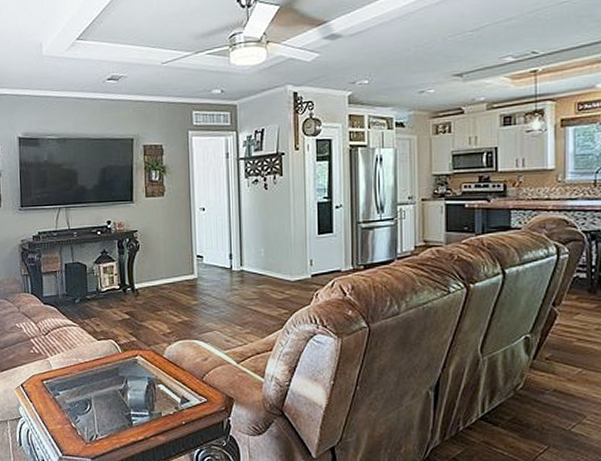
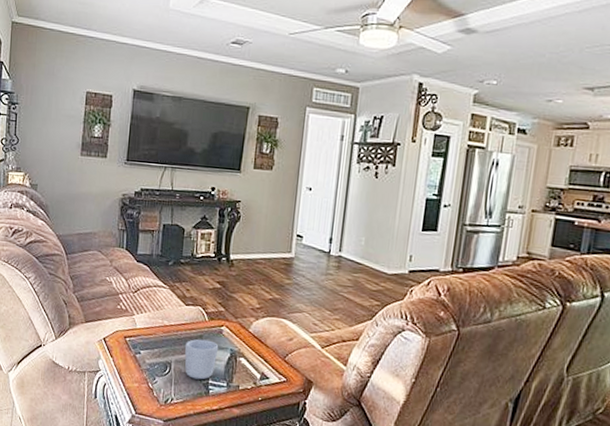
mug: none [102,371,136,412] -> present [184,339,219,380]

